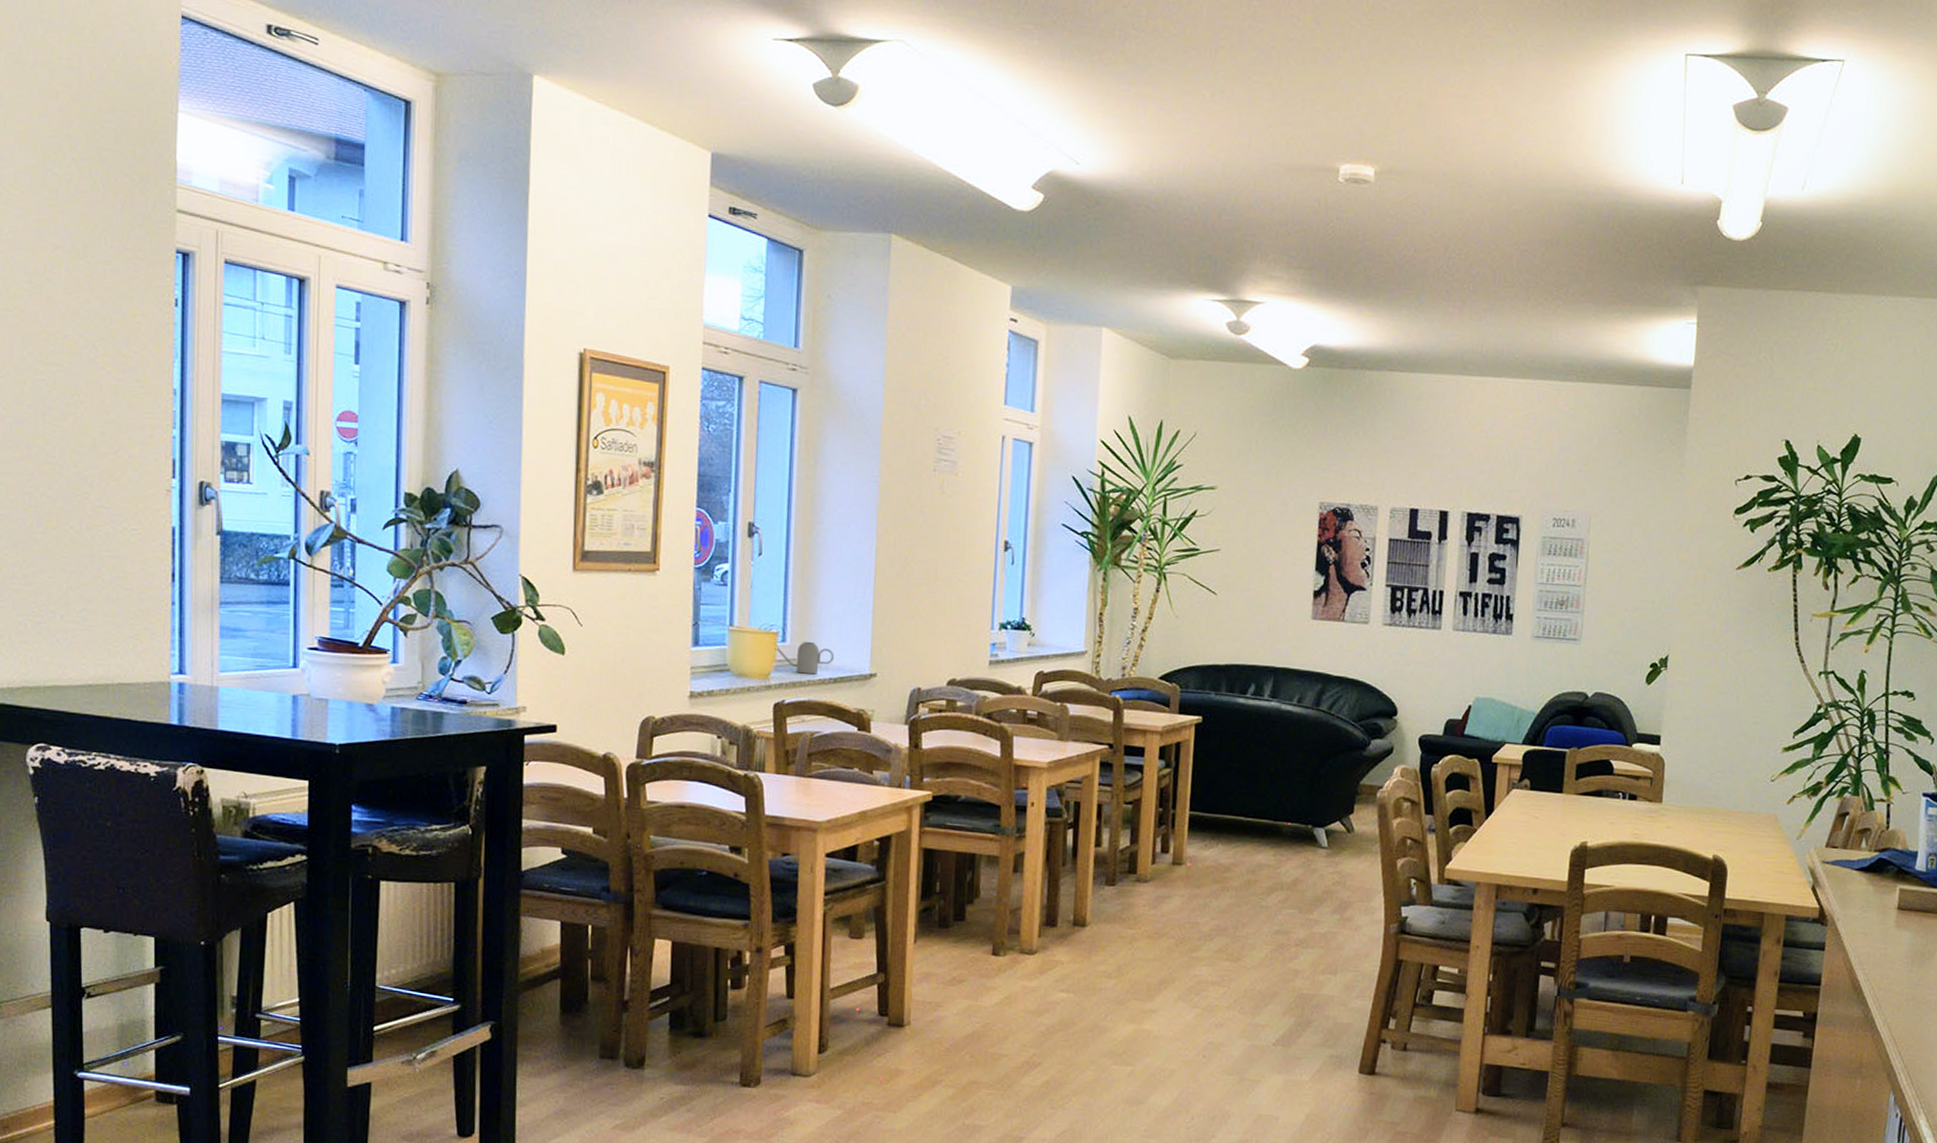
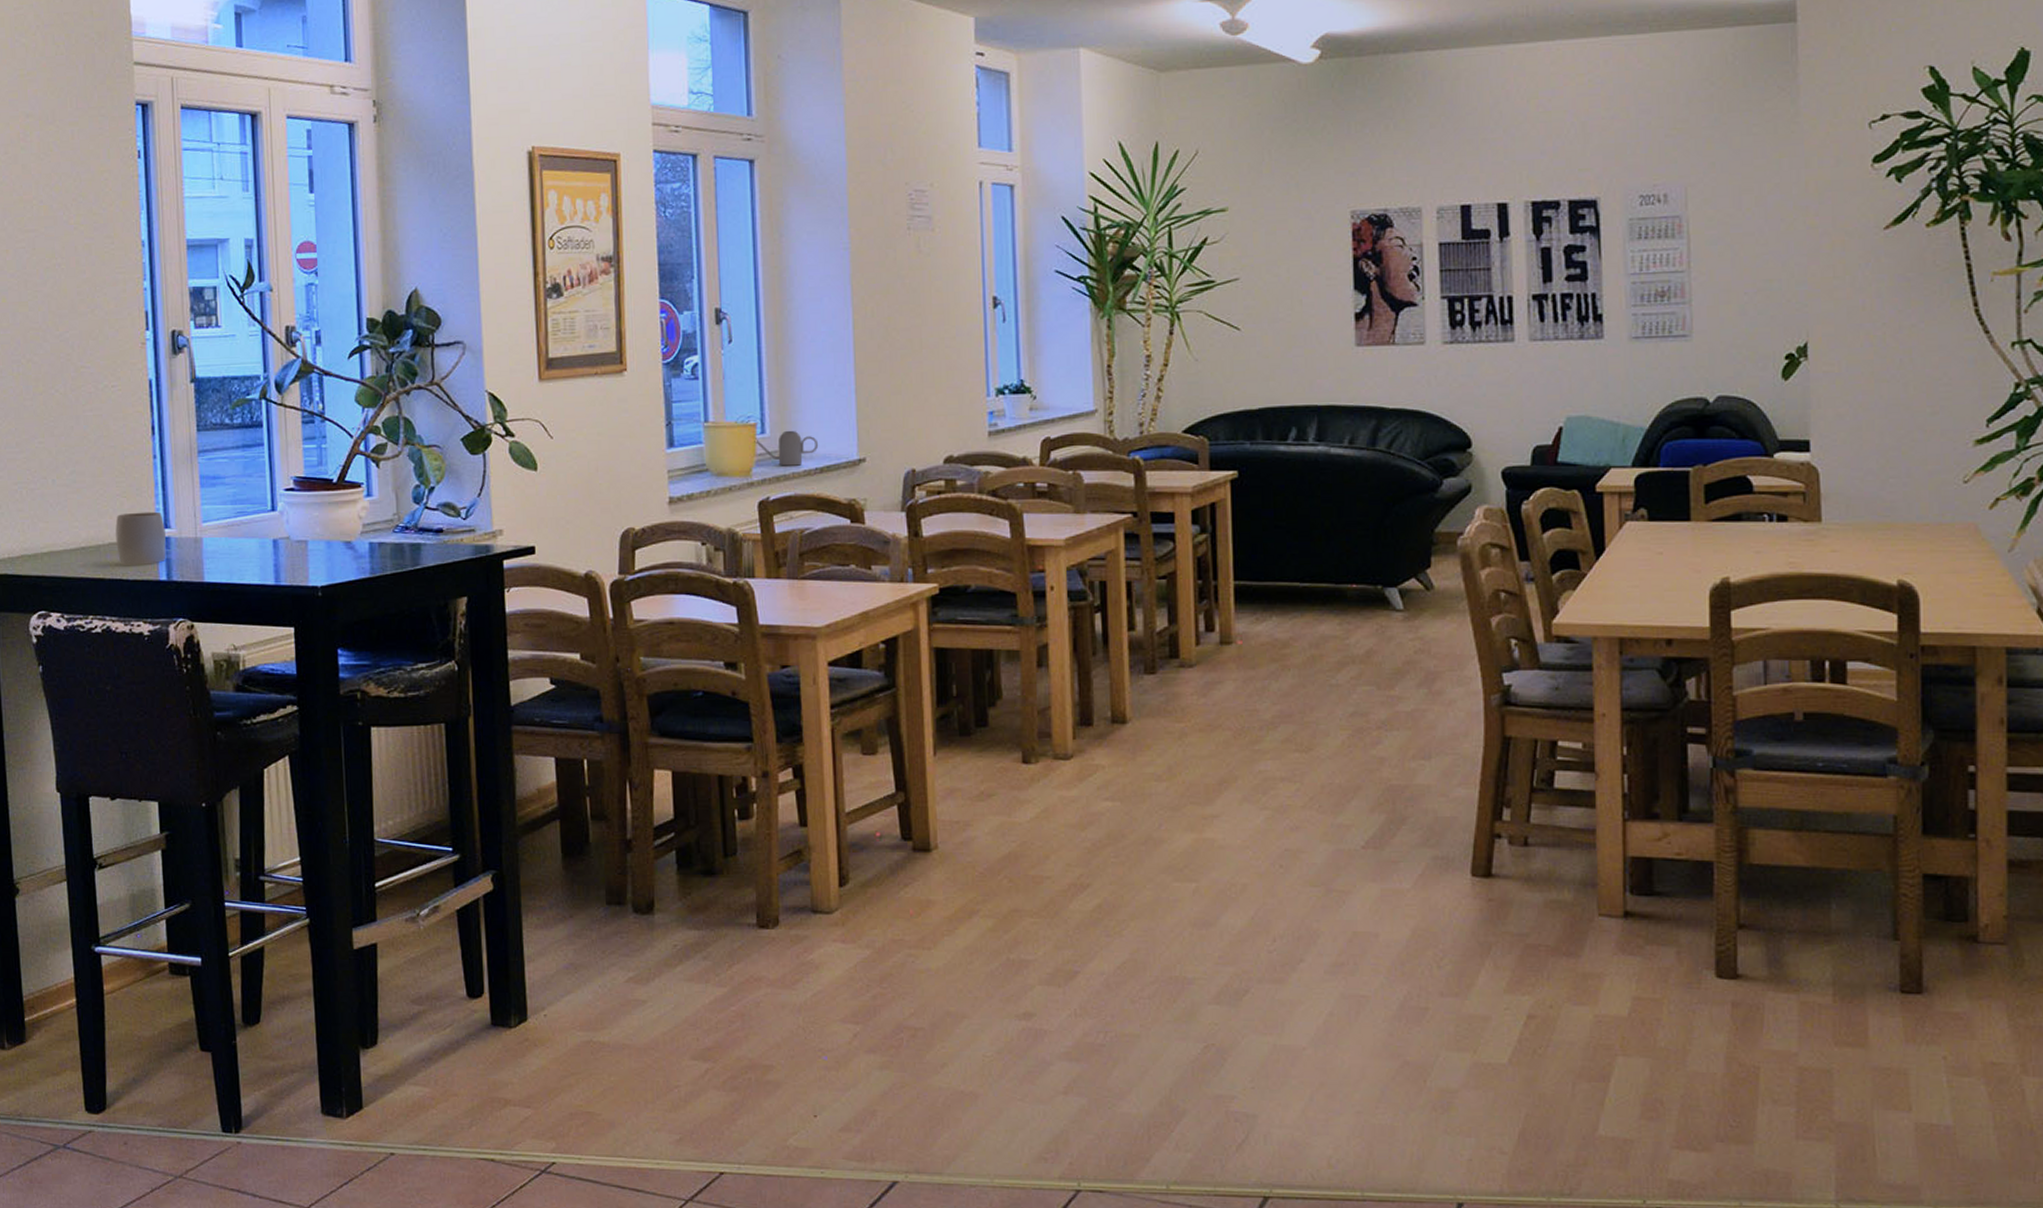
mug: none [126,655,180,708] -> present [115,511,166,566]

